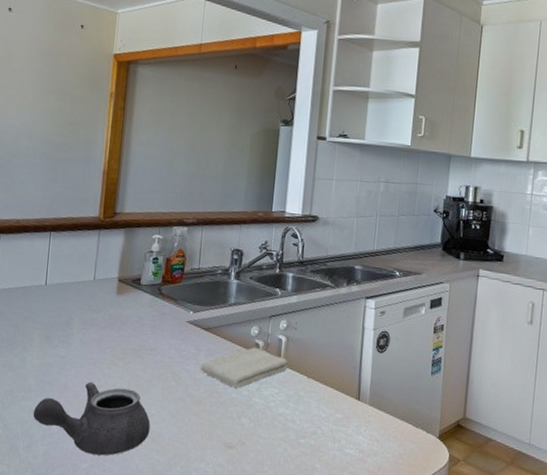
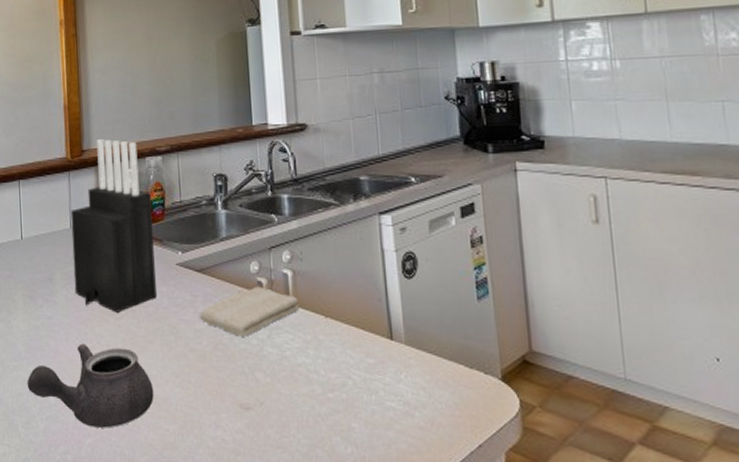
knife block: none [90,205,173,358] -> present [70,139,157,313]

